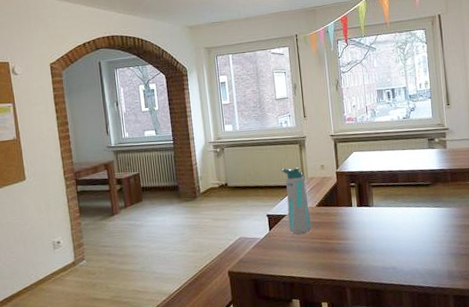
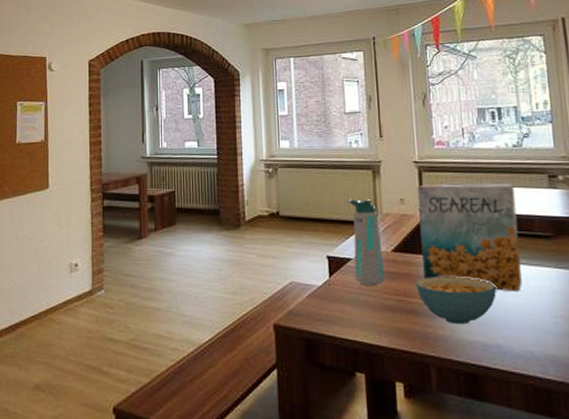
cereal box: none [333,147,410,228] -> present [417,183,522,292]
cereal bowl: none [334,220,392,256] -> present [416,277,496,325]

